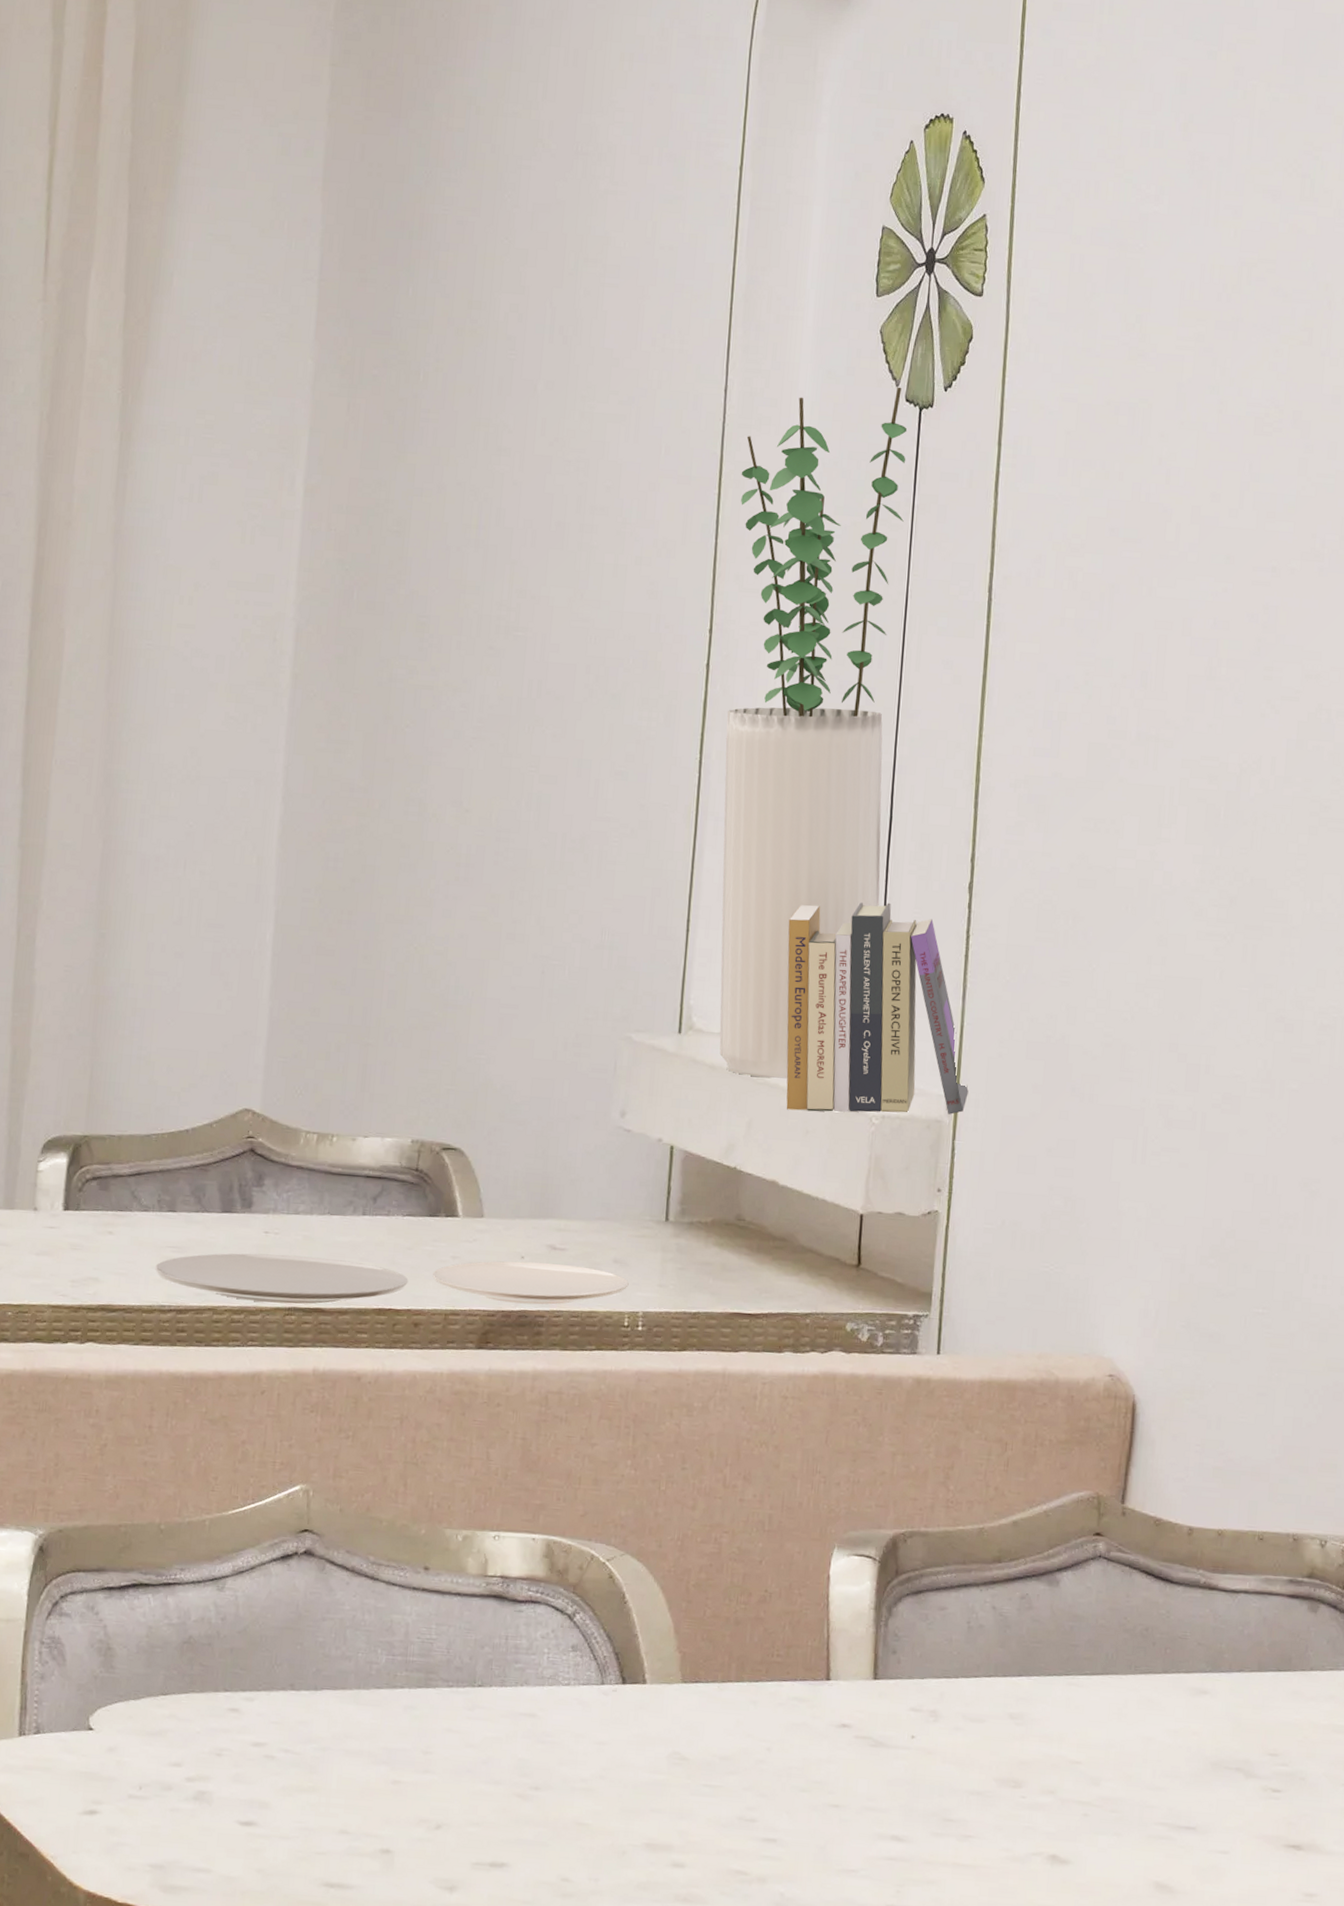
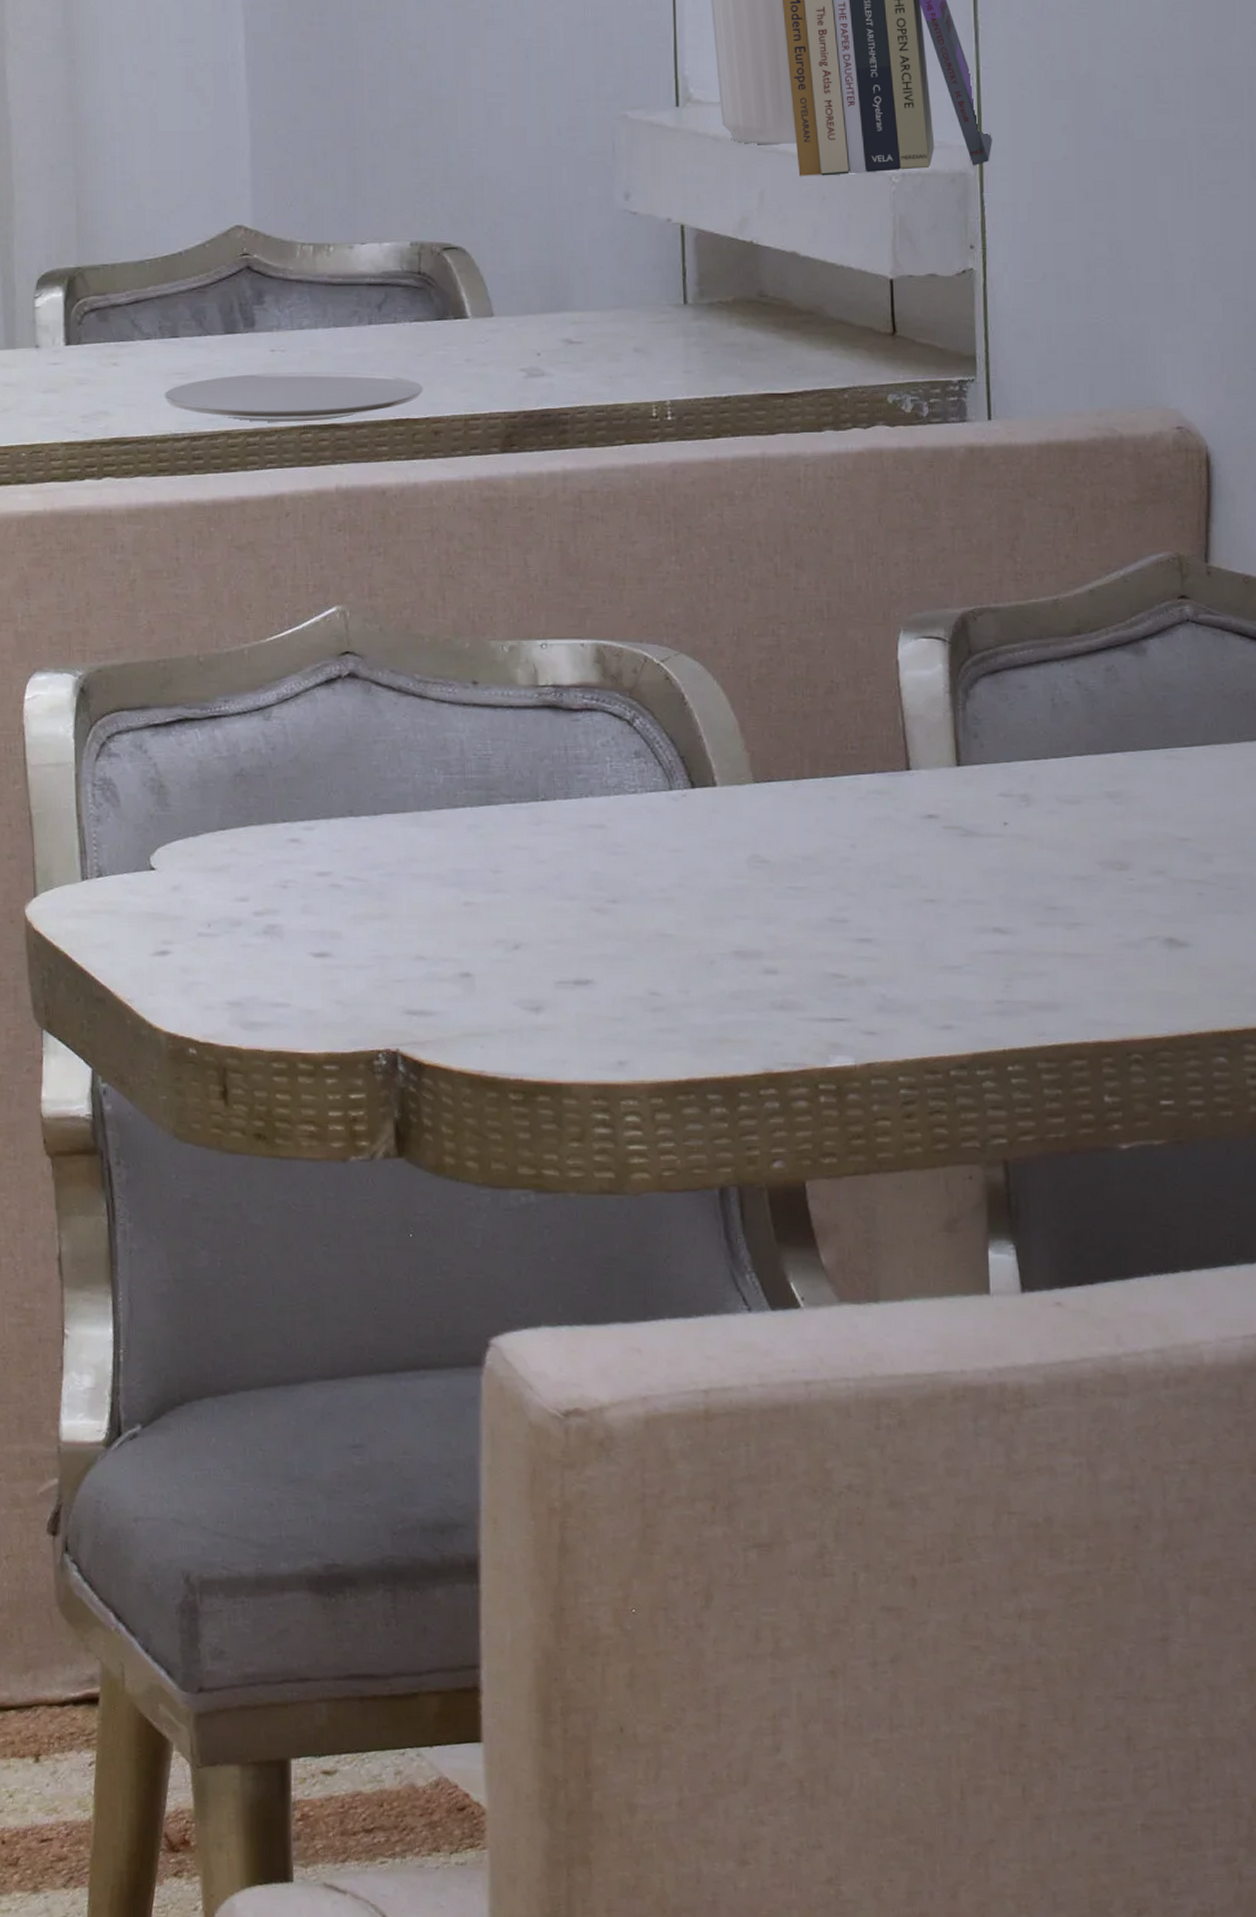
plate: present [432,1261,629,1305] -> none [448,357,653,402]

